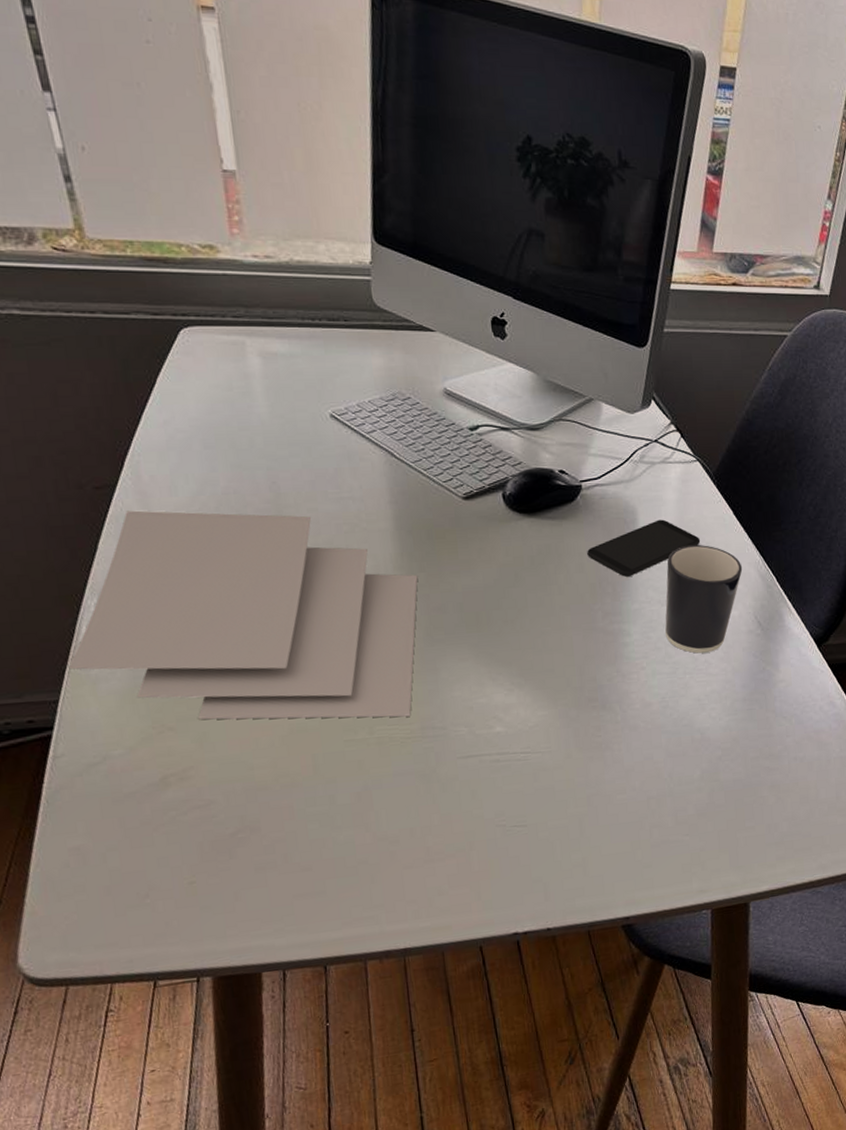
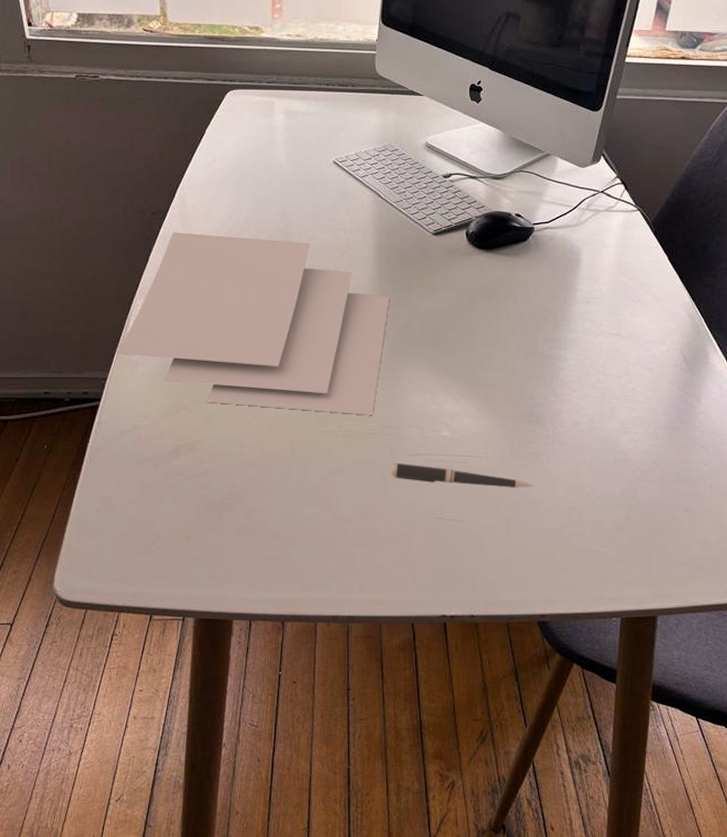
pen: none [439,768,606,787] -> present [391,462,535,488]
mobile phone: present [587,519,701,577] -> none [534,260,636,309]
mug: present [665,545,743,654] -> none [597,285,673,381]

